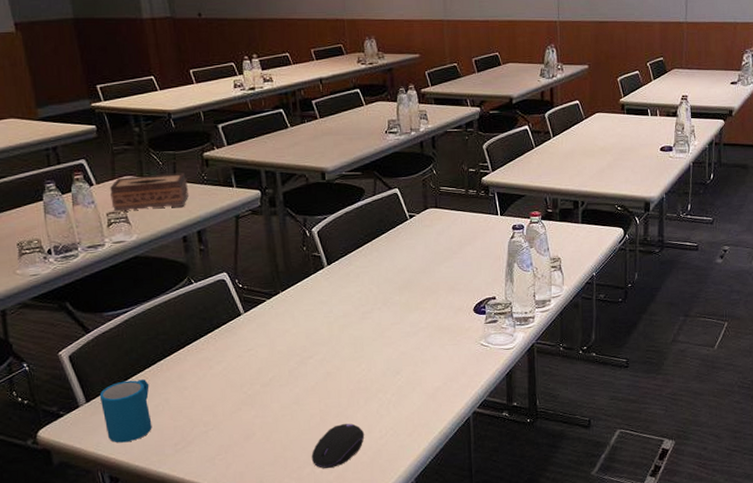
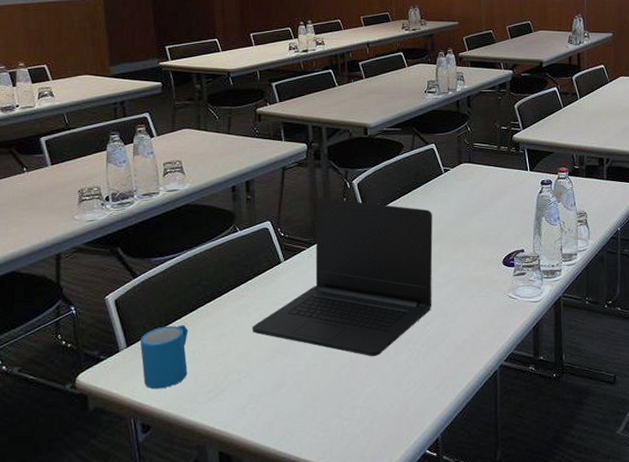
tissue box: present [110,173,188,213] -> none [169,126,240,163]
laptop: none [215,247,402,407] -> present [252,197,433,357]
computer mouse: present [311,423,365,469] -> none [340,374,393,421]

